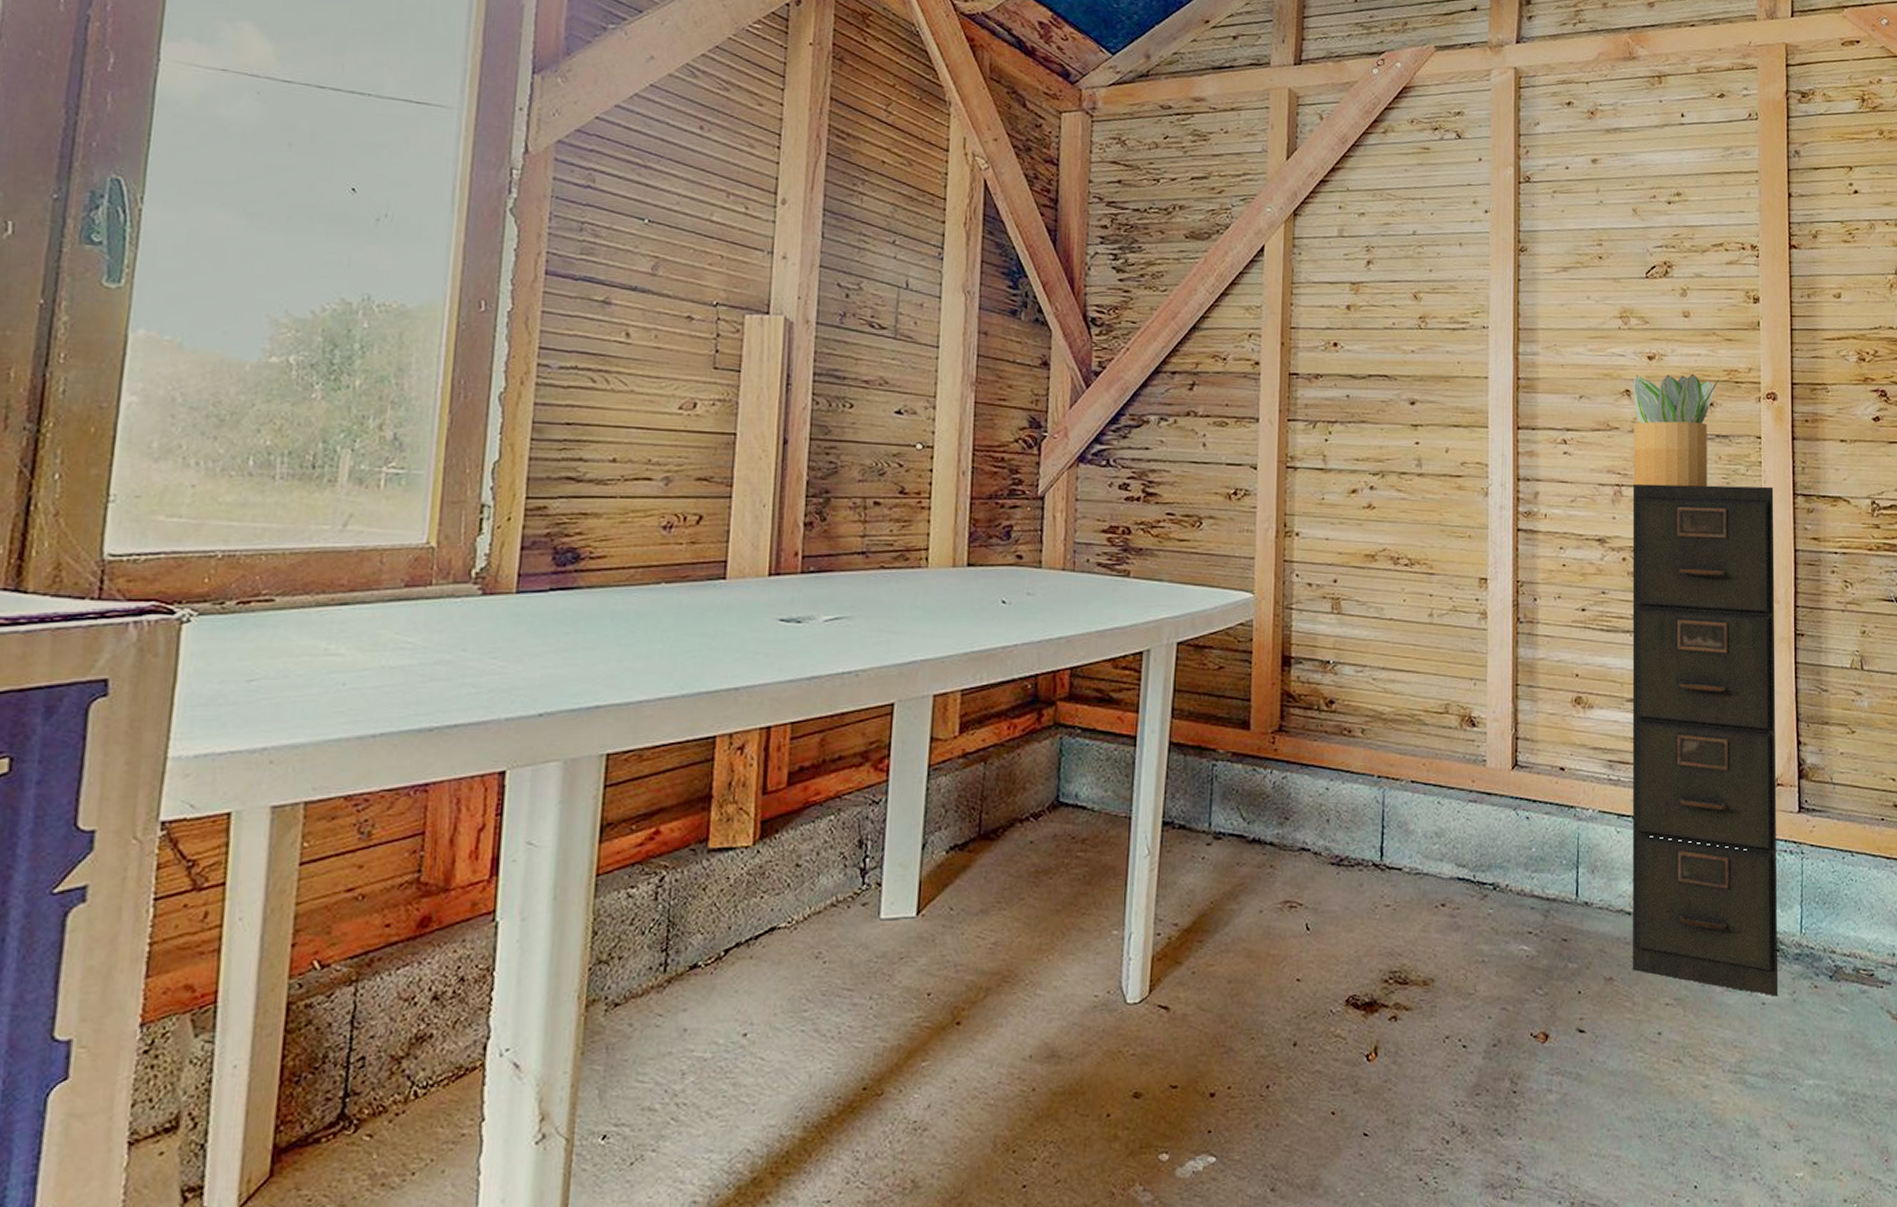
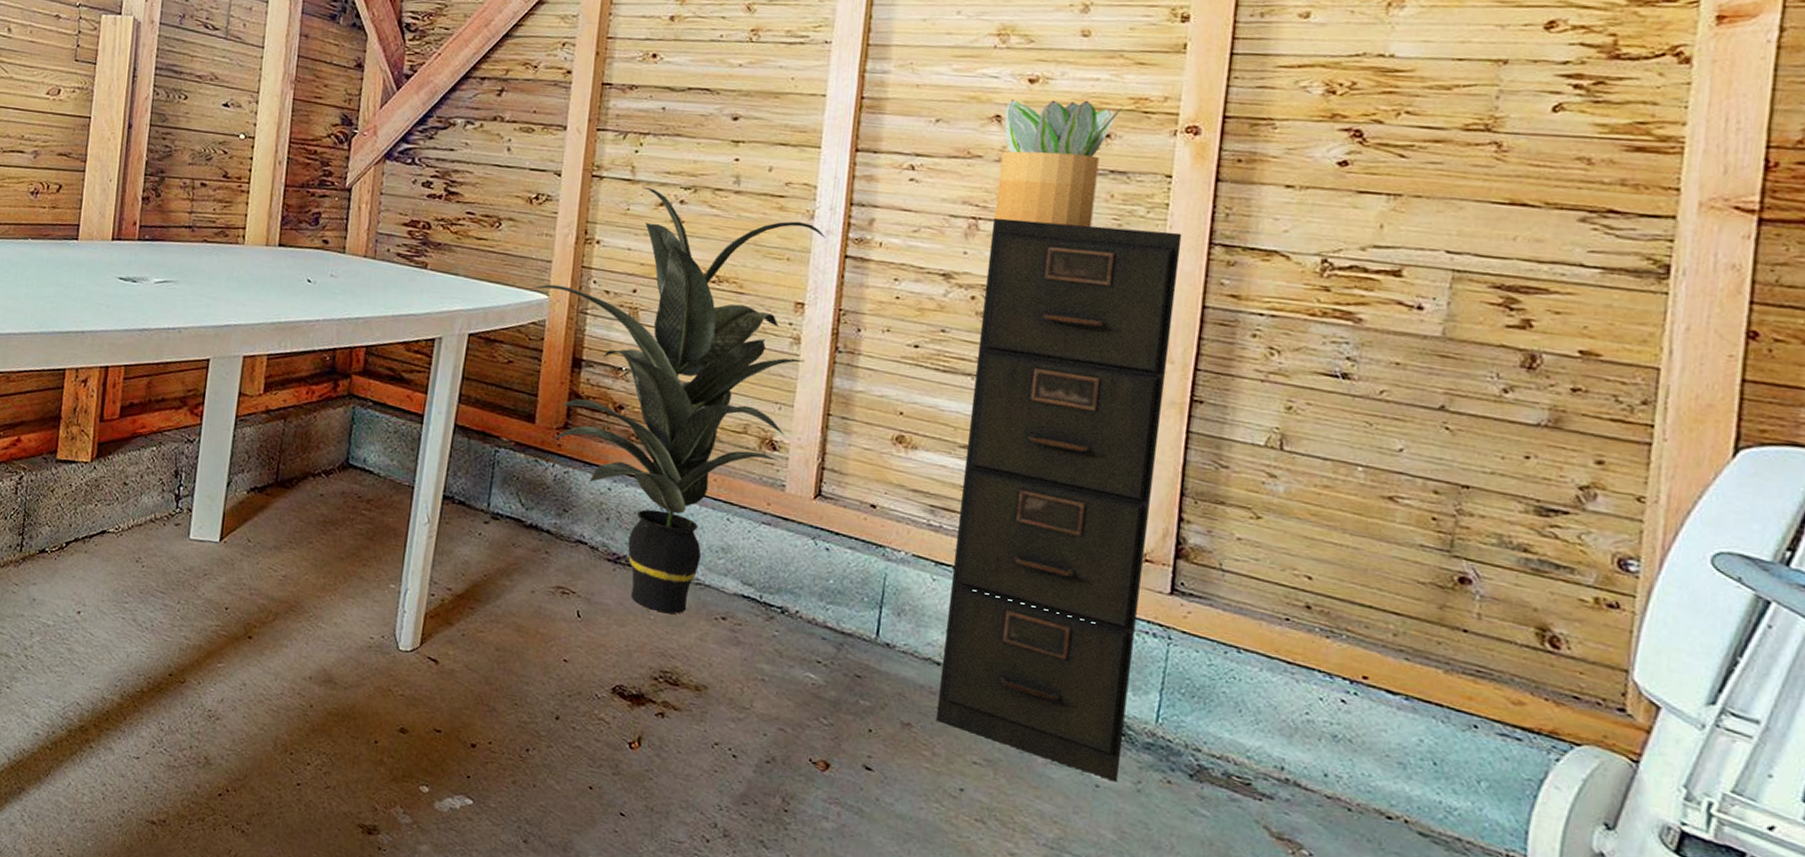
indoor plant: none [1236,474,1500,910] -> present [531,186,826,614]

